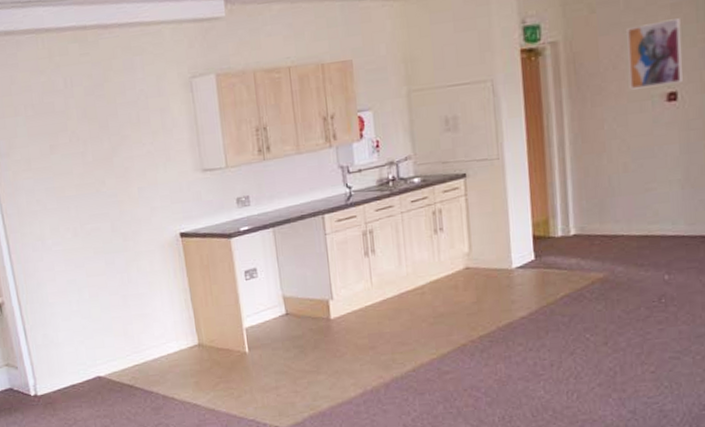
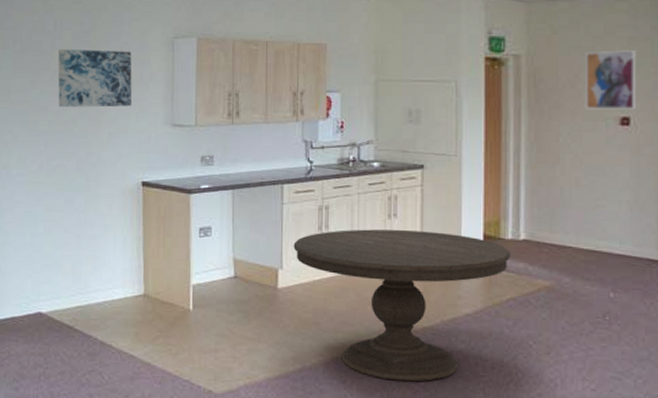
wall art: none [73,99,159,168] -> present [58,49,133,107]
dining table: none [341,239,563,392] -> present [293,229,512,382]

